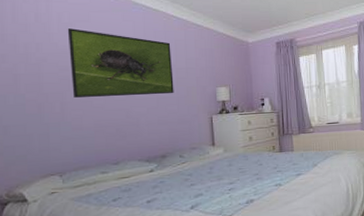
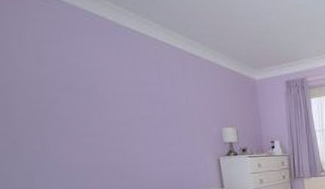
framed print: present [67,28,174,98] -> none [33,51,175,134]

